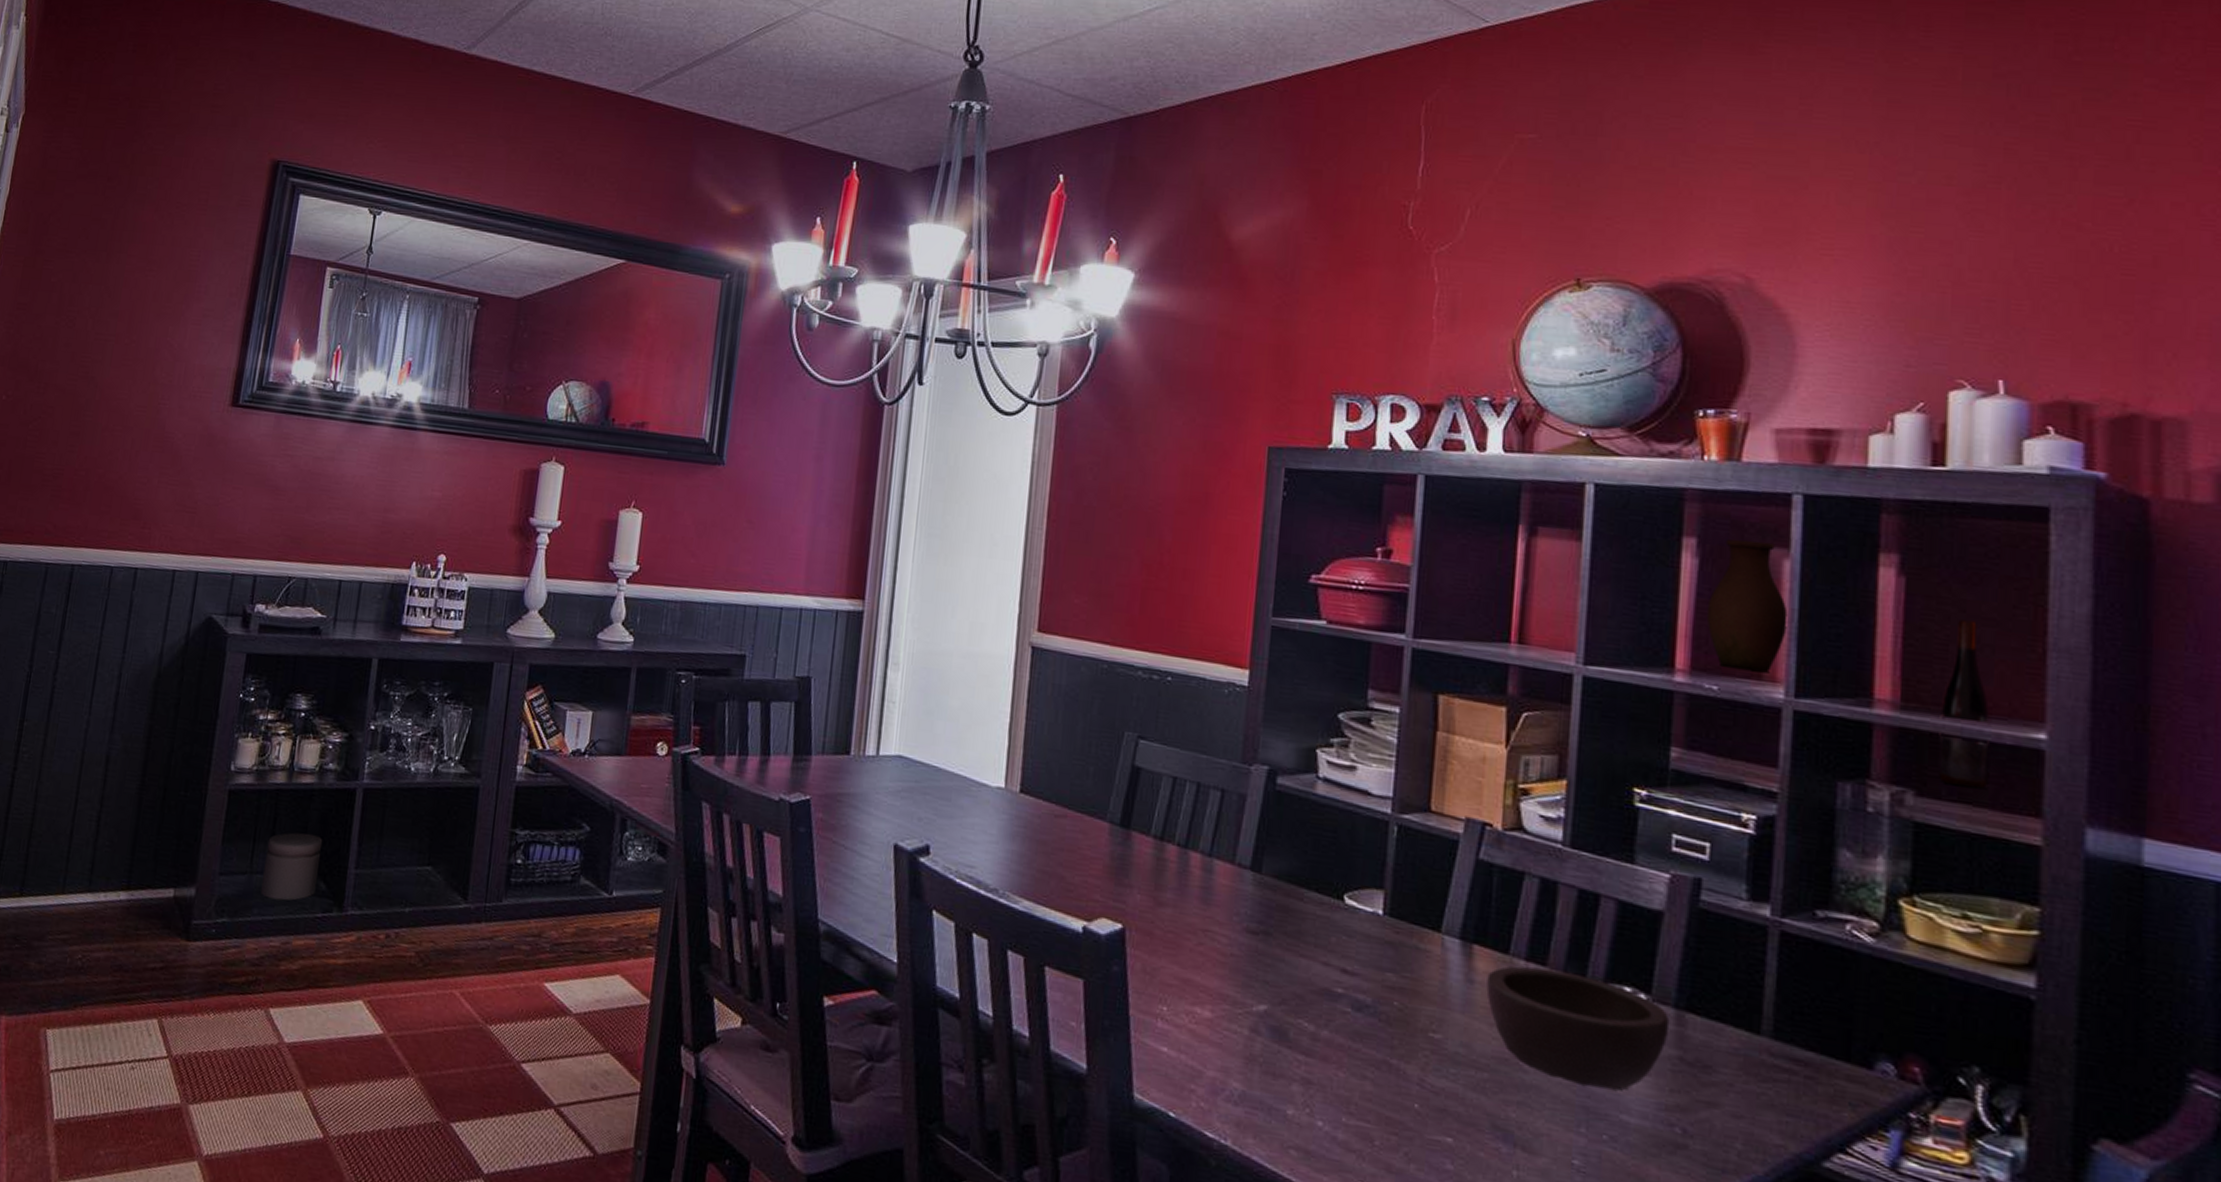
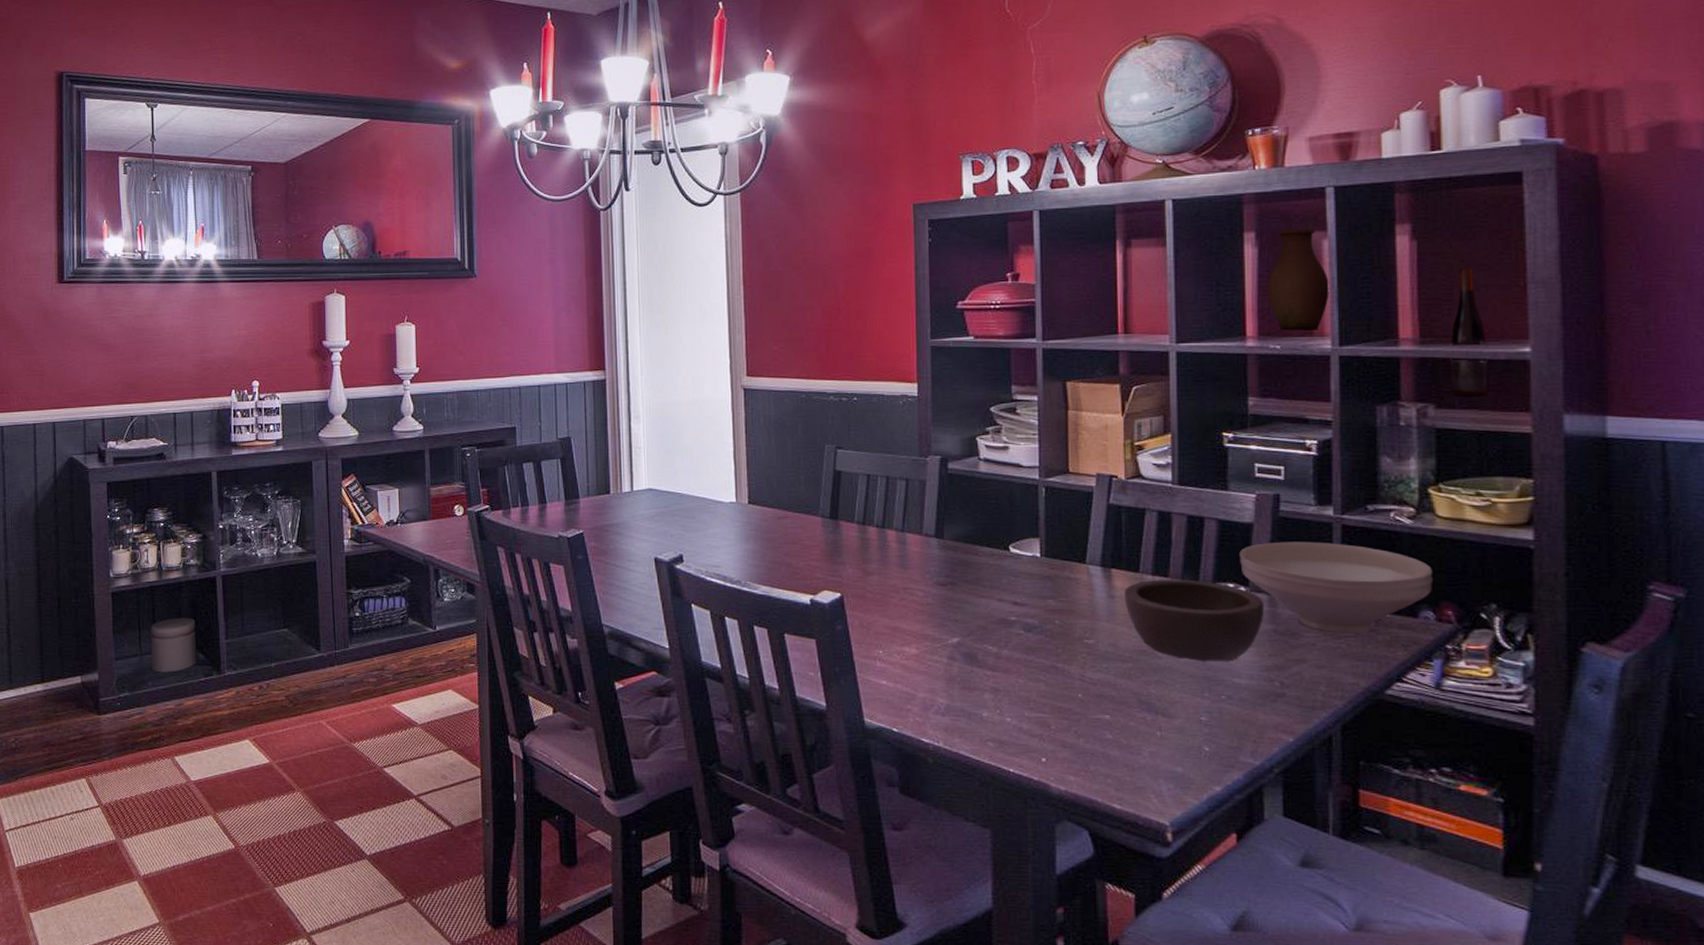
decorative bowl: none [1642,939,1898,1082] -> present [1240,541,1434,635]

